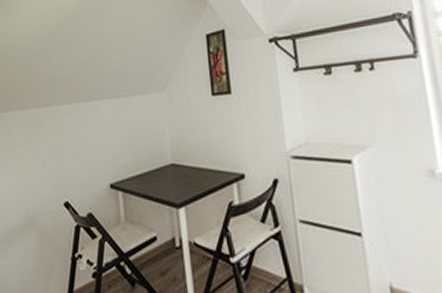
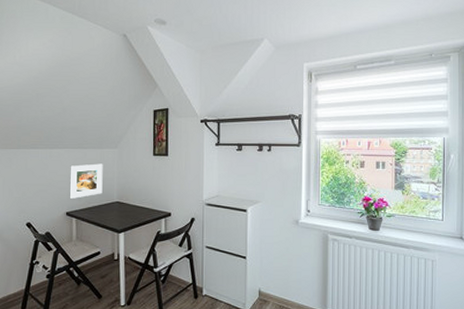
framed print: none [110,114,152,165] -> present [69,163,103,199]

